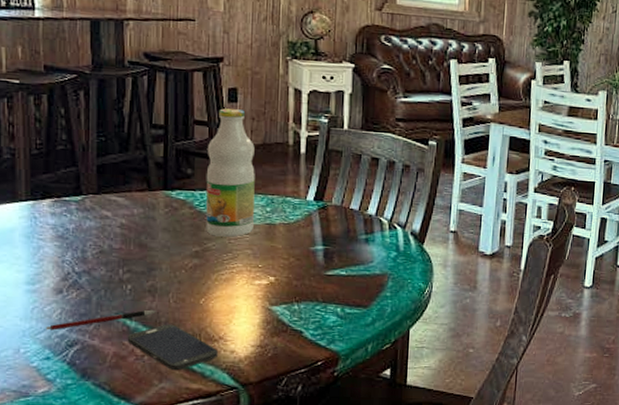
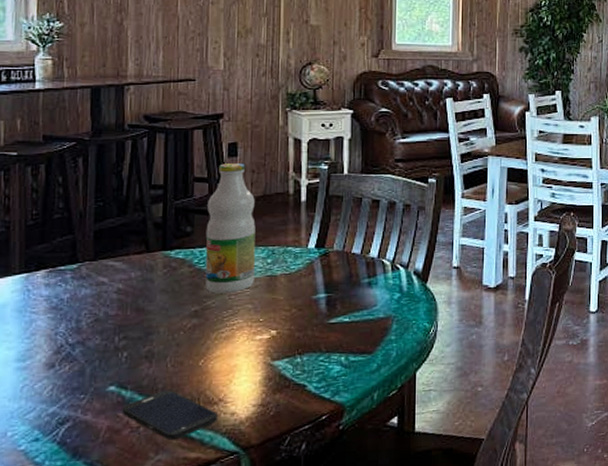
pen: present [46,310,156,331] -> none [36,377,153,409]

